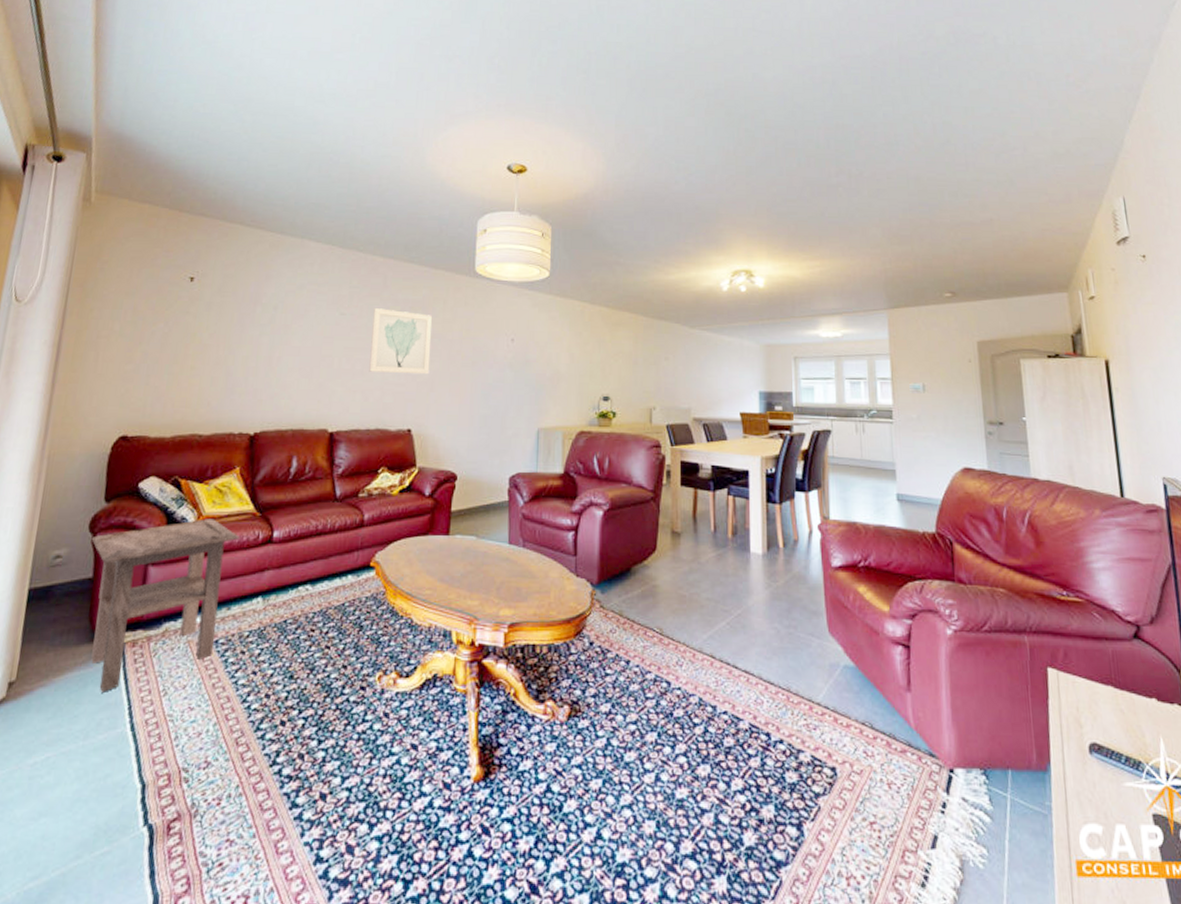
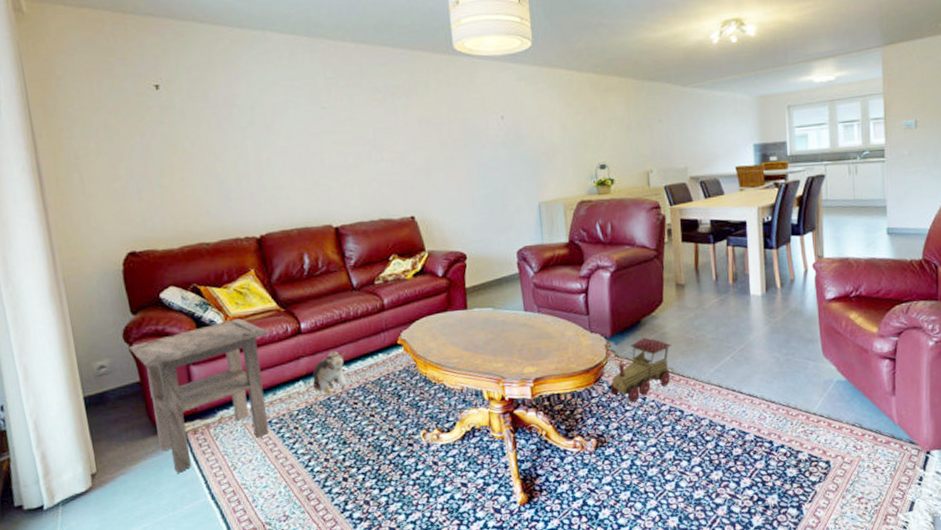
plush toy: none [272,566,313,616] -> present [312,350,347,395]
wall art: present [369,308,432,375] -> none [355,98,423,164]
toy train: none [590,588,662,665] -> present [609,337,672,402]

